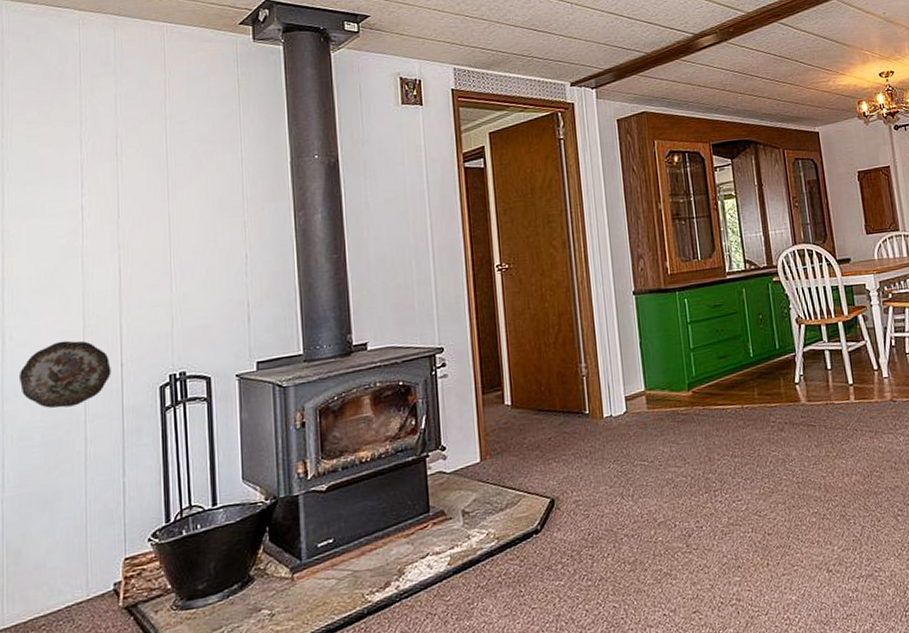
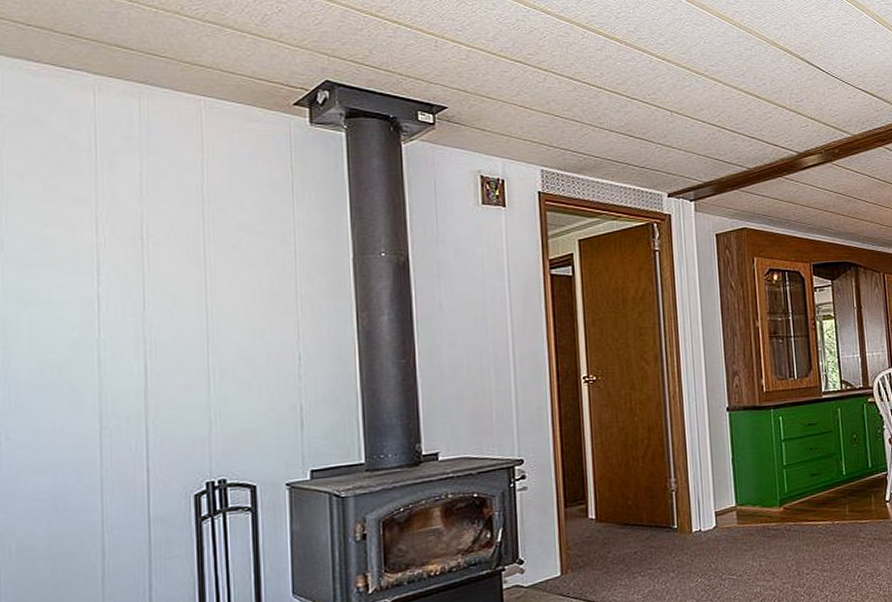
decorative plate: present [18,340,111,409] -> none [17,443,135,517]

